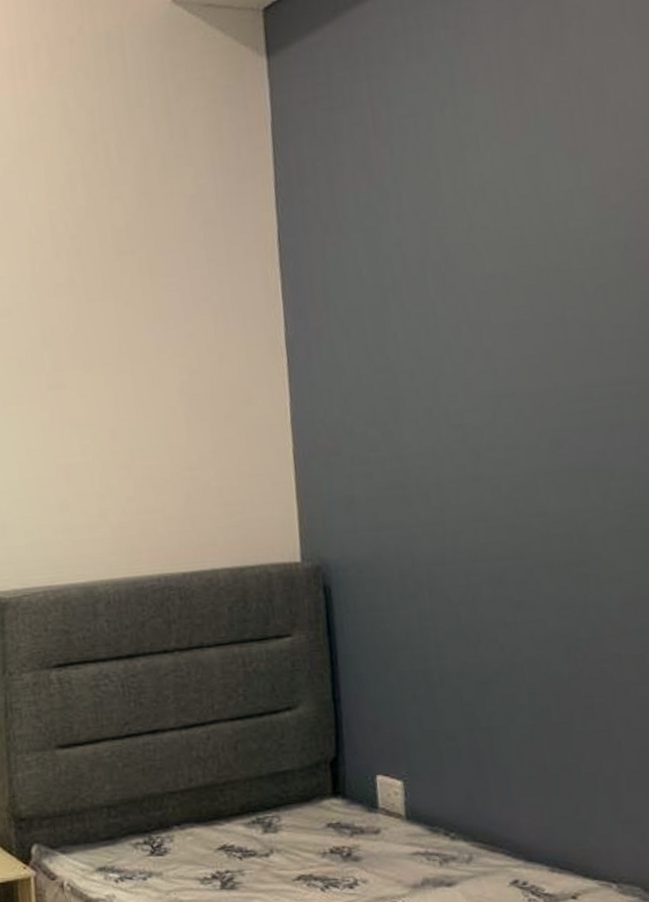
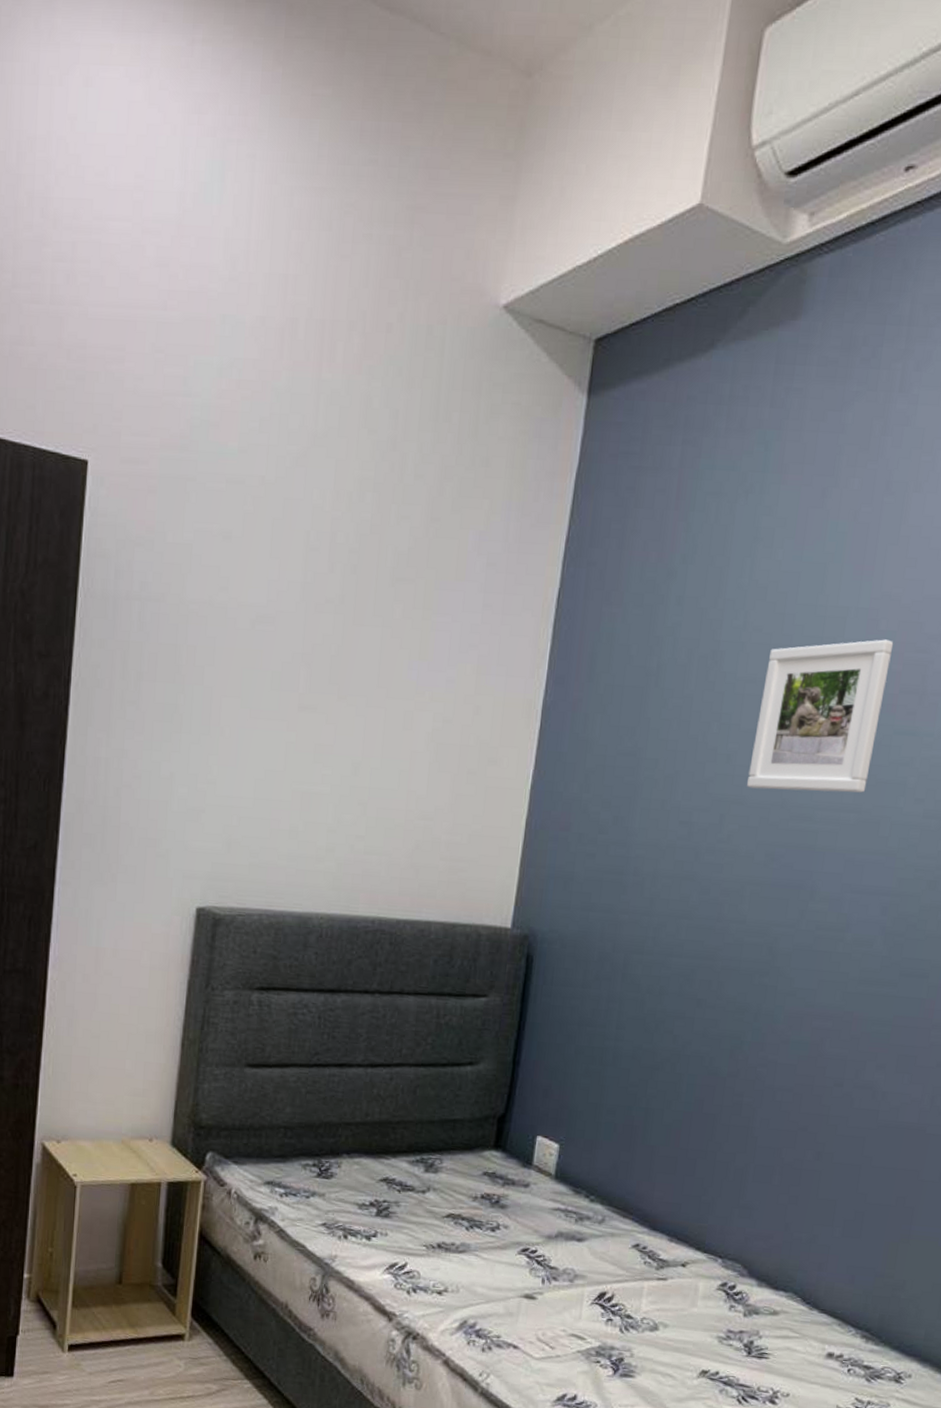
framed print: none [503,211,640,380] -> present [746,639,894,793]

